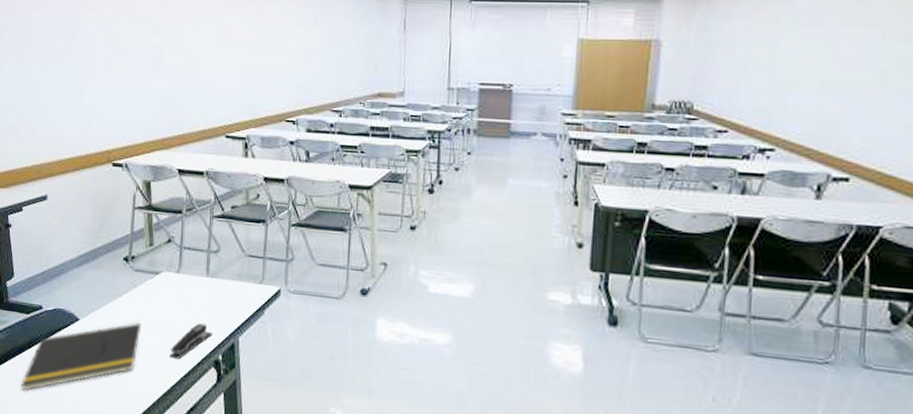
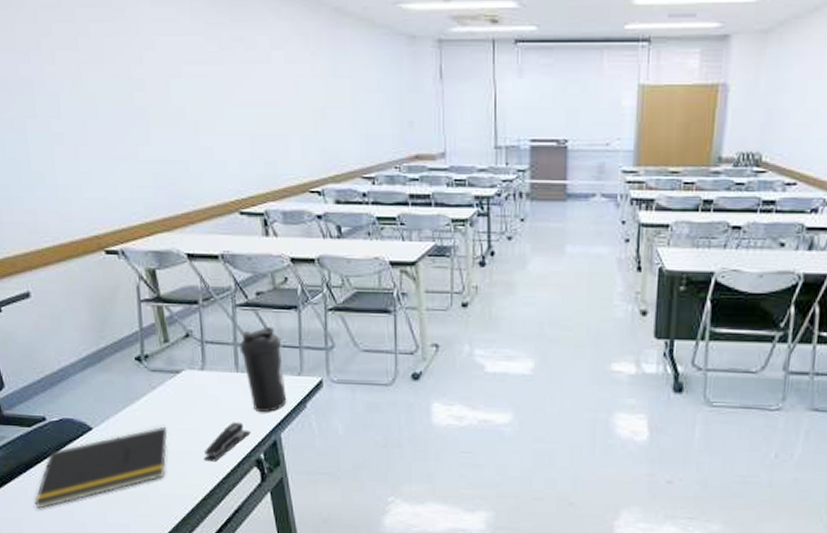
water bottle: none [212,237,248,316] -> present [239,326,287,412]

